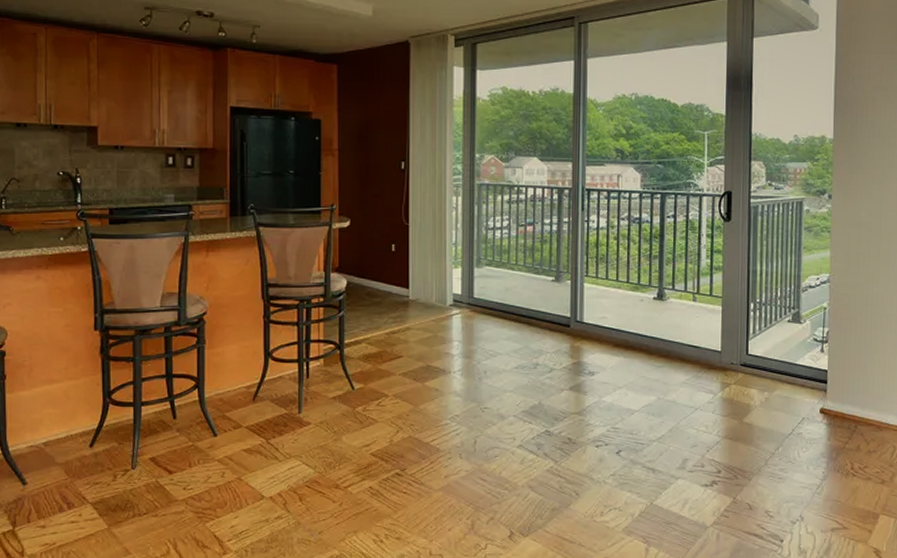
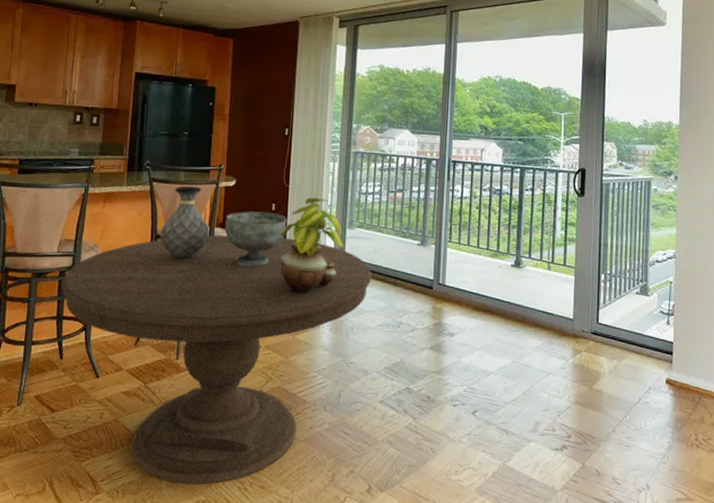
dining table: none [168,280,504,539] -> present [61,234,372,485]
vase: none [272,229,325,308] -> present [160,185,210,259]
decorative bowl: none [341,253,409,313] -> present [224,211,287,267]
potted plant: none [403,235,473,338] -> present [280,197,344,293]

